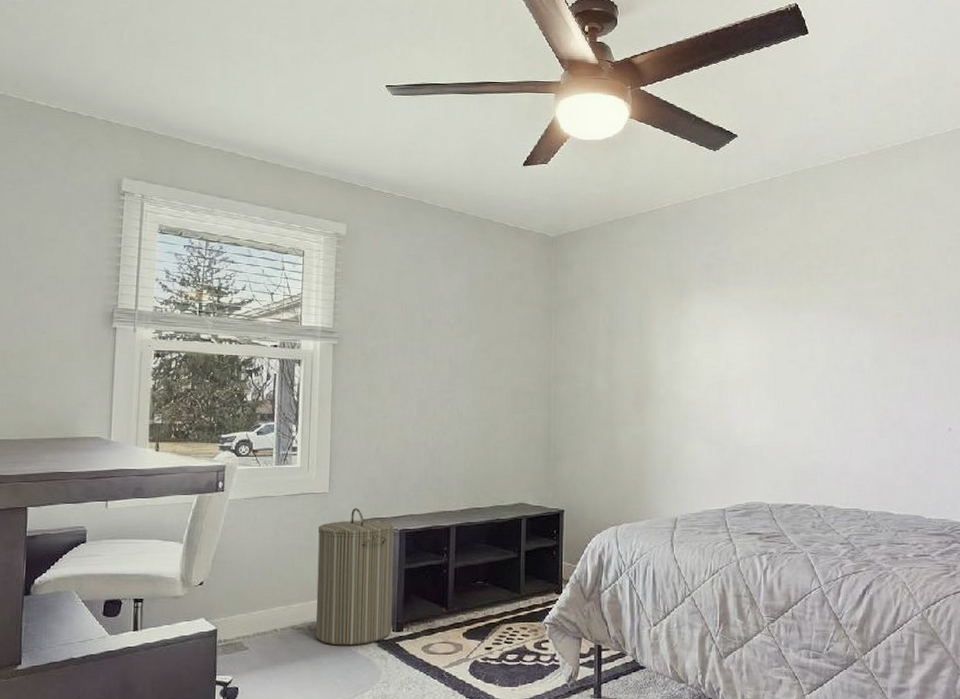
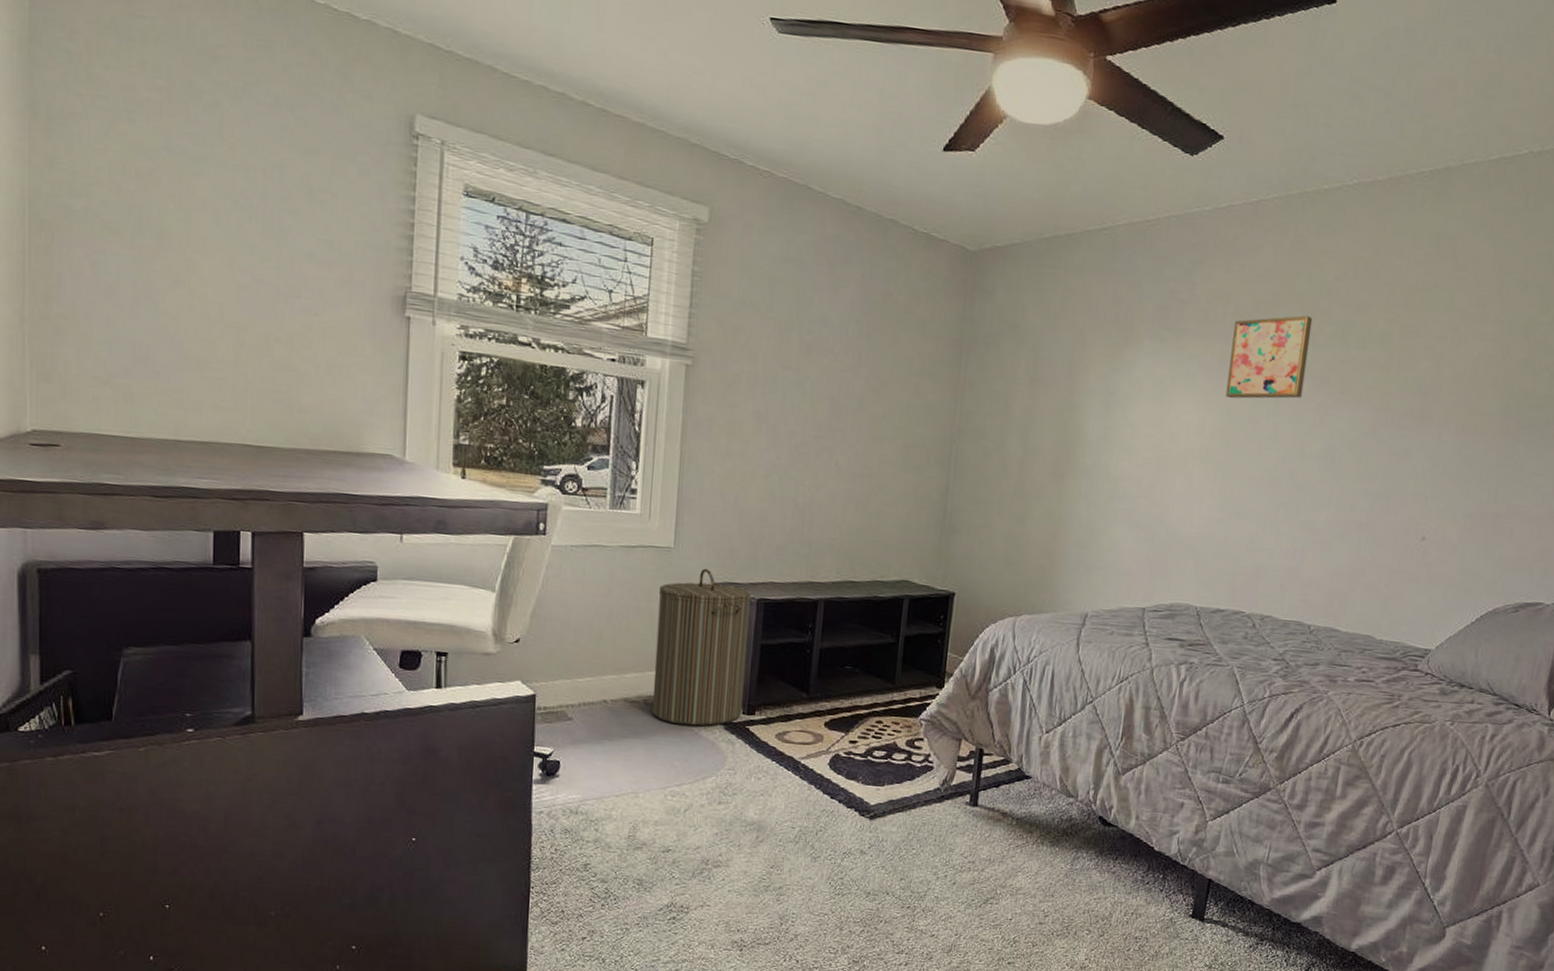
wall art: none [767,260,829,331] -> present [1225,315,1313,399]

